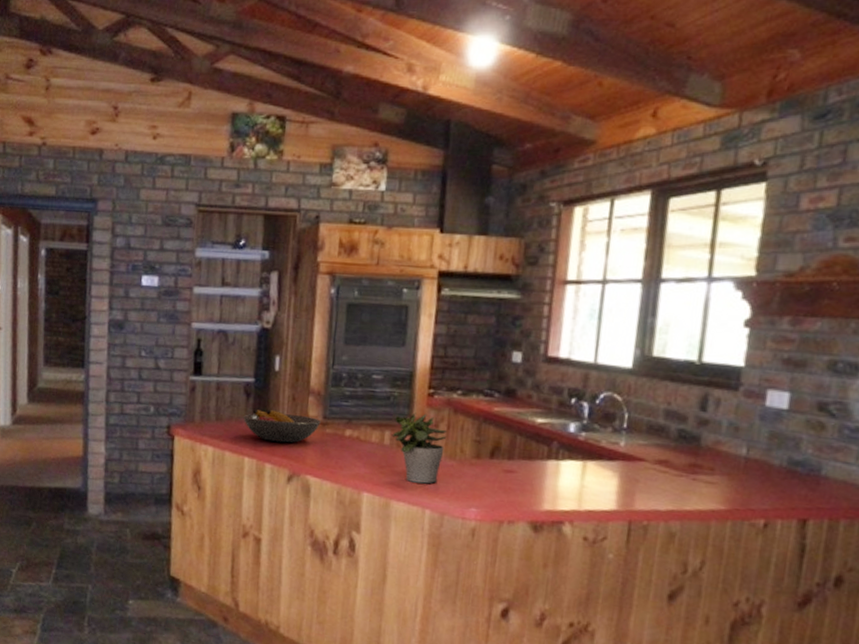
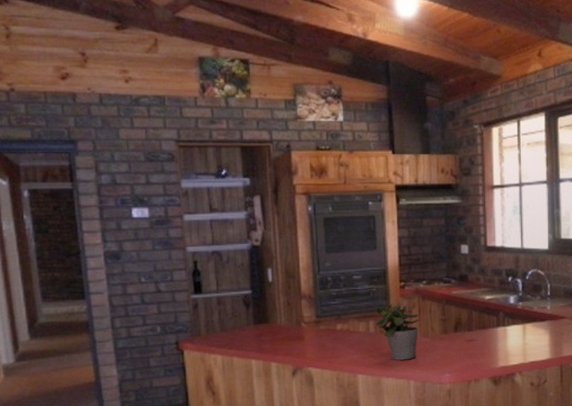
fruit bowl: present [243,409,321,443] -> none [245,316,315,343]

